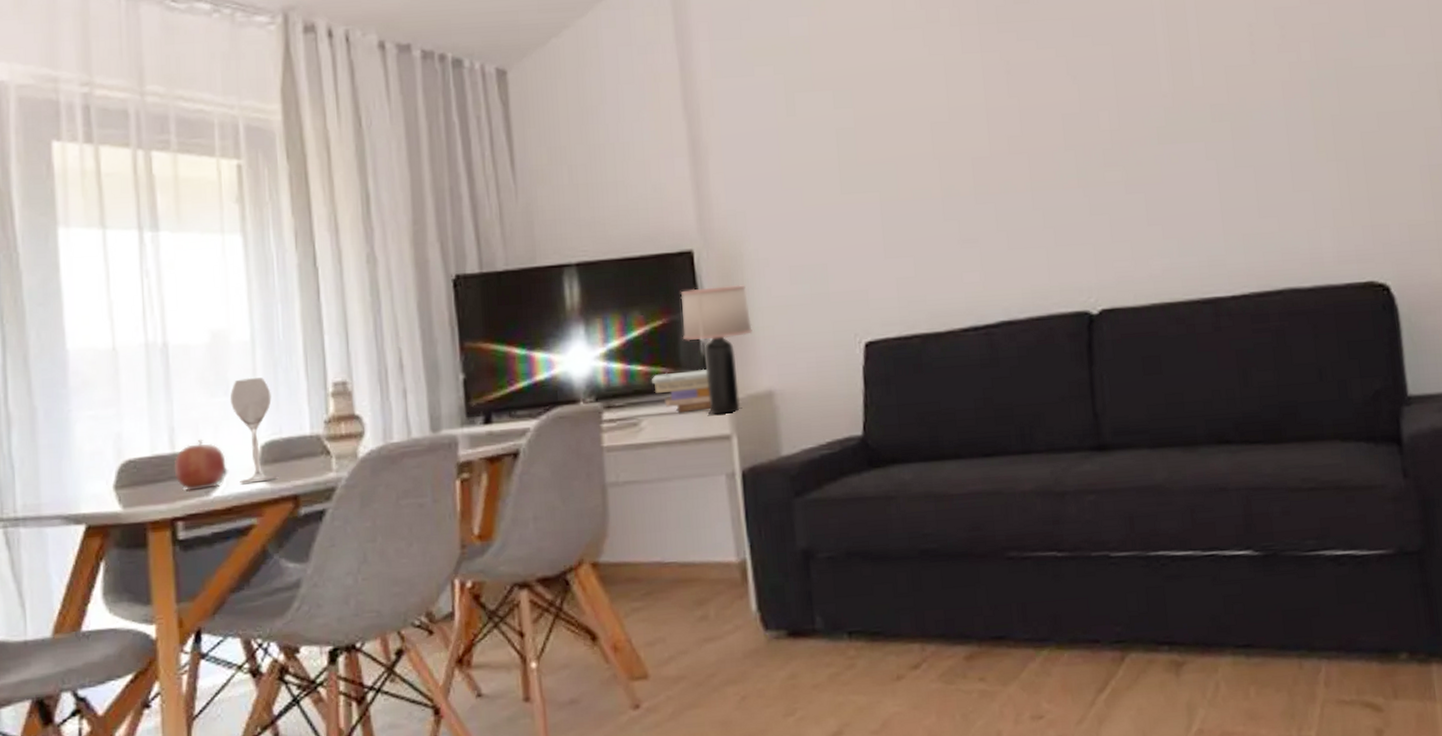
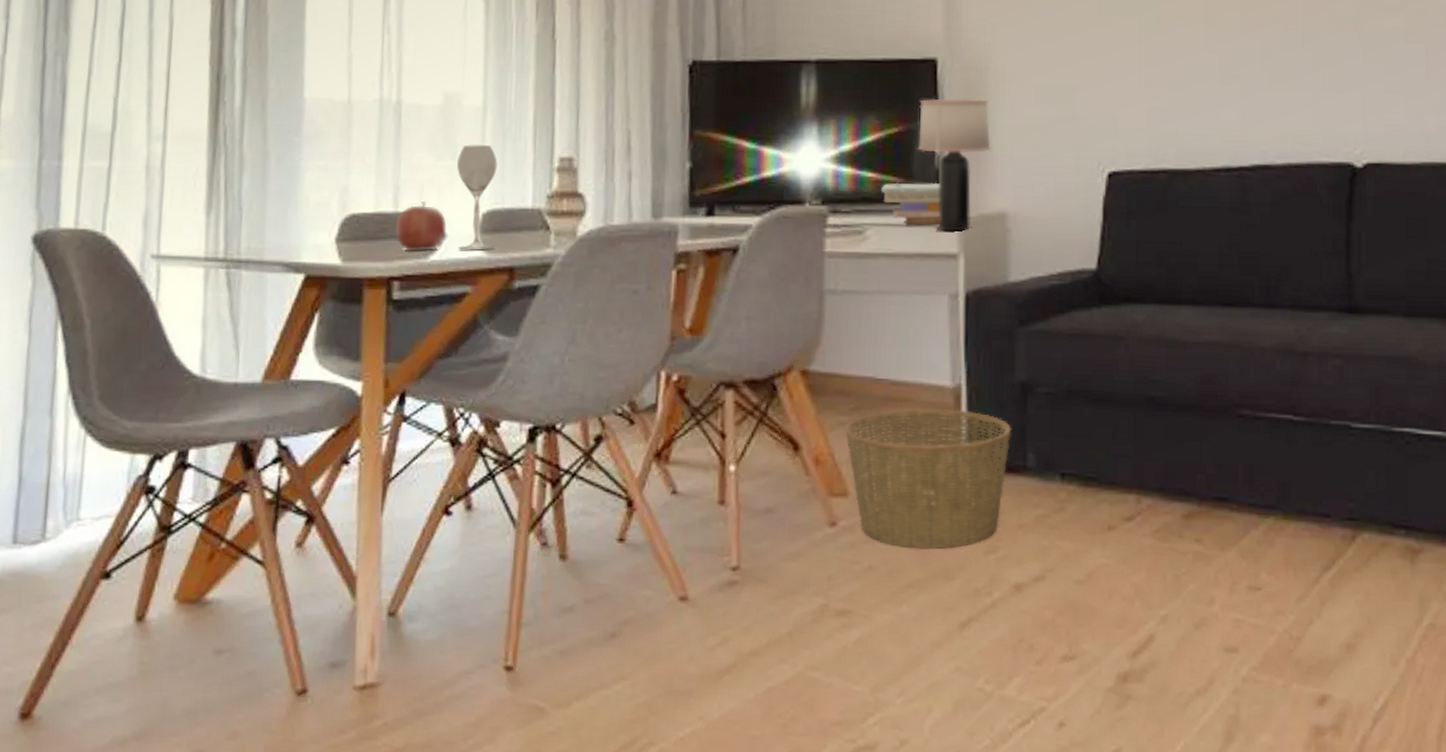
basket: none [639,583,798,721] -> present [845,408,1011,549]

